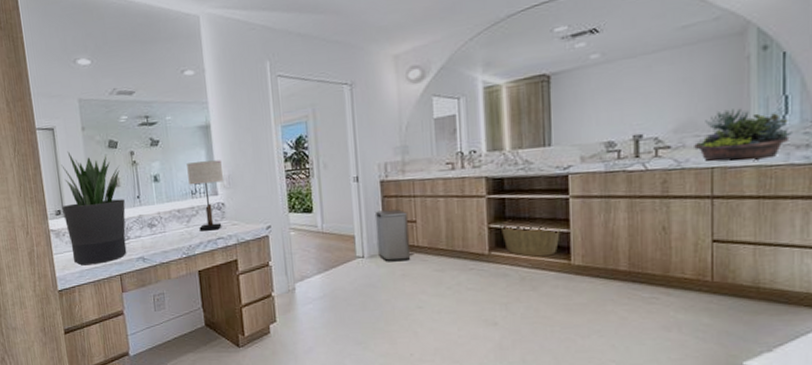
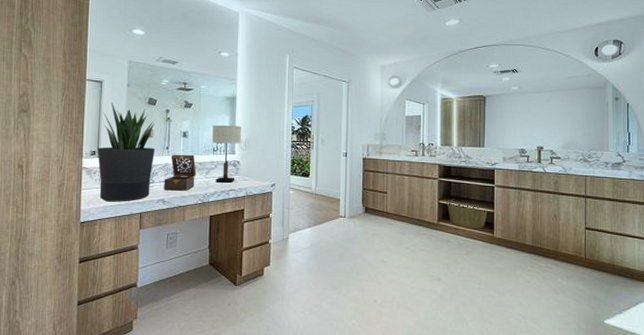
jewelry box: none [140,201,176,247] -> present [164,154,197,191]
pedal bin: present [376,209,414,262] -> none [357,181,383,223]
succulent planter: present [694,108,792,162] -> none [575,137,633,174]

